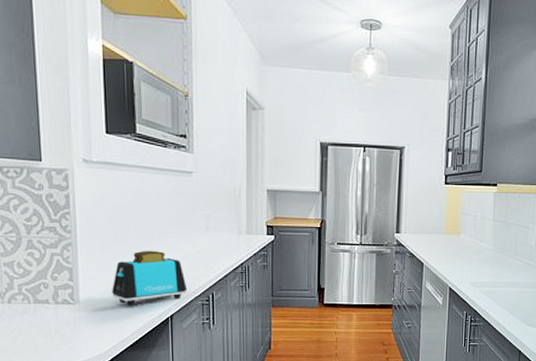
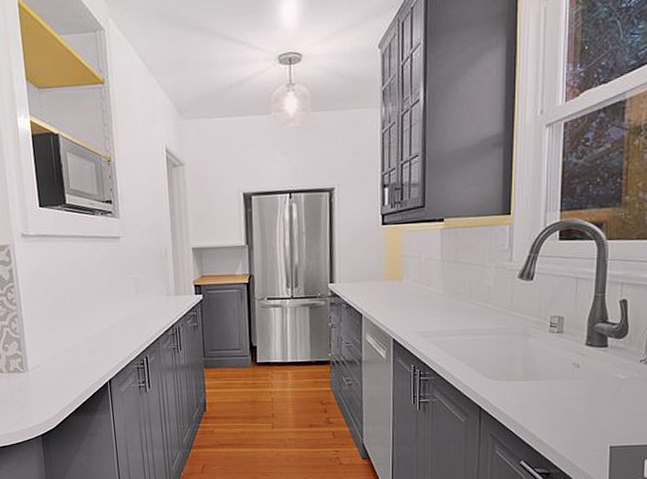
toaster: present [112,250,188,306] -> none [55,317,123,373]

